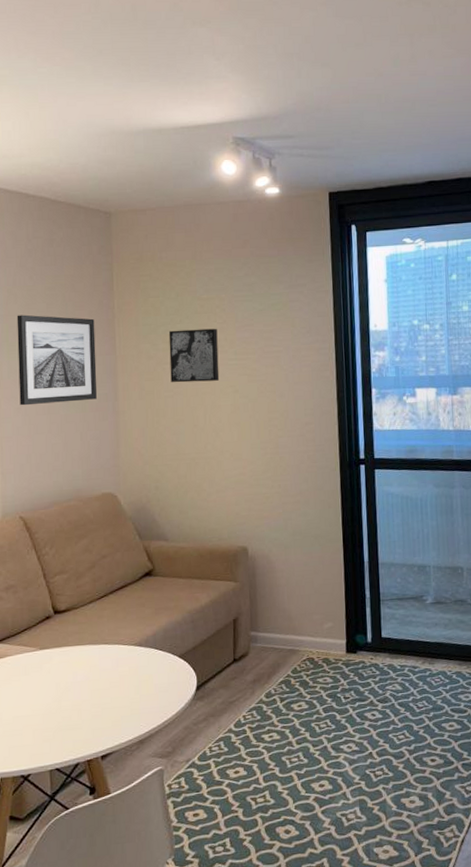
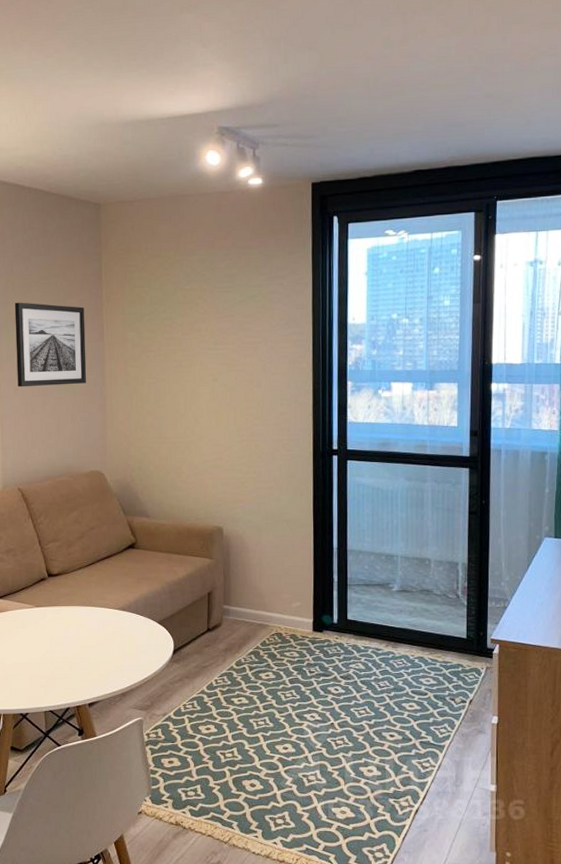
wall art: present [168,328,220,383] -> none [152,318,200,370]

